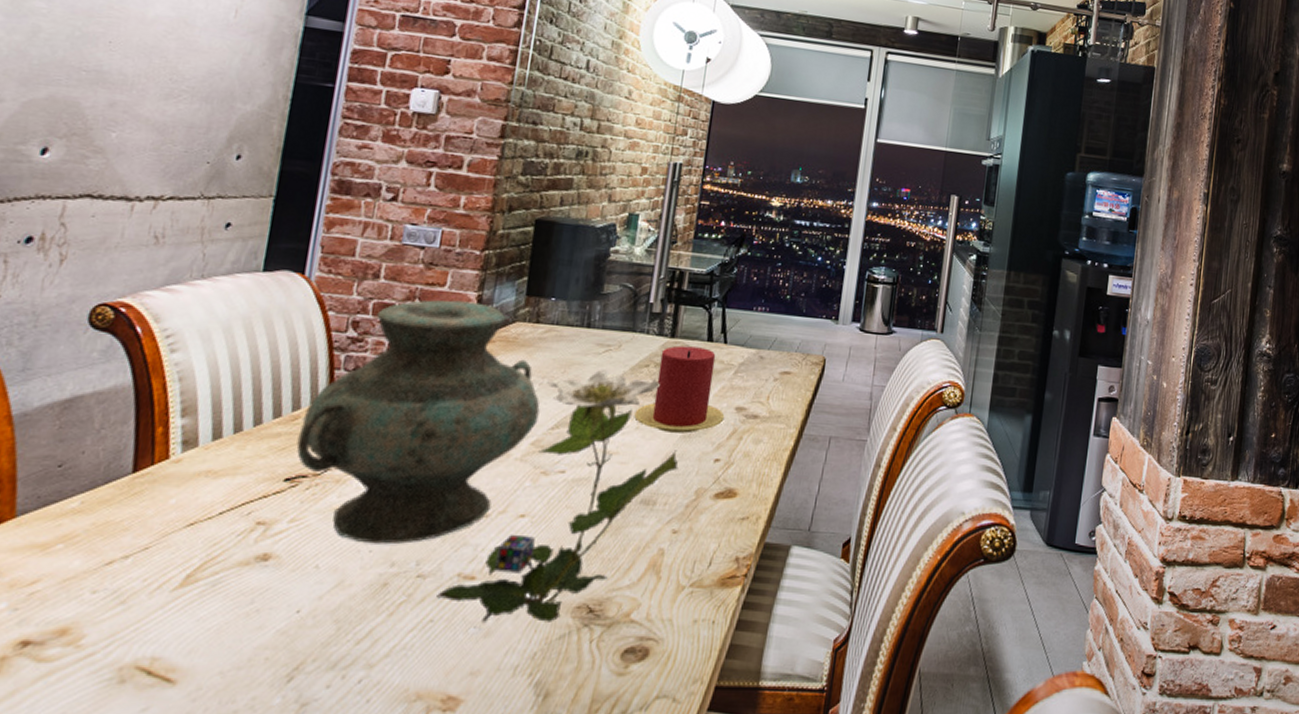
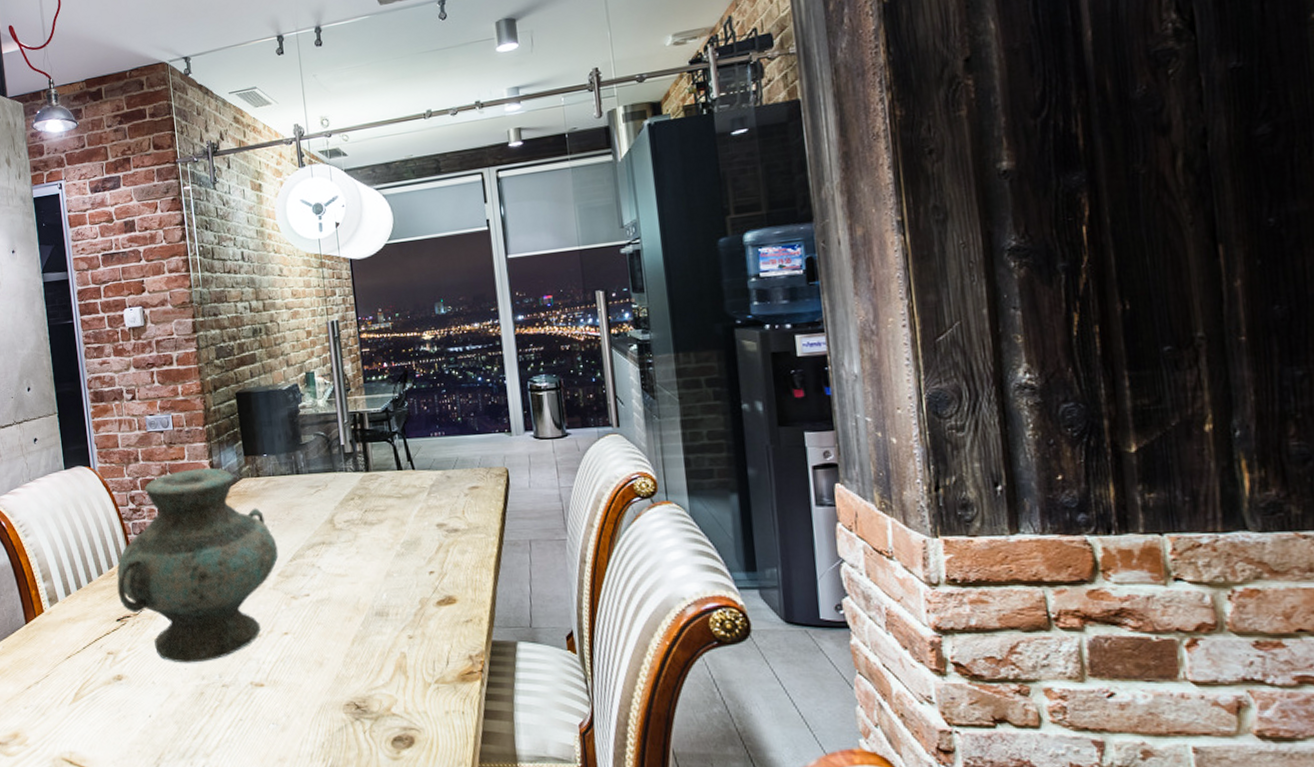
flower: present [436,369,678,624] -> none [240,506,400,720]
candle: present [634,345,725,434] -> none [352,476,429,553]

